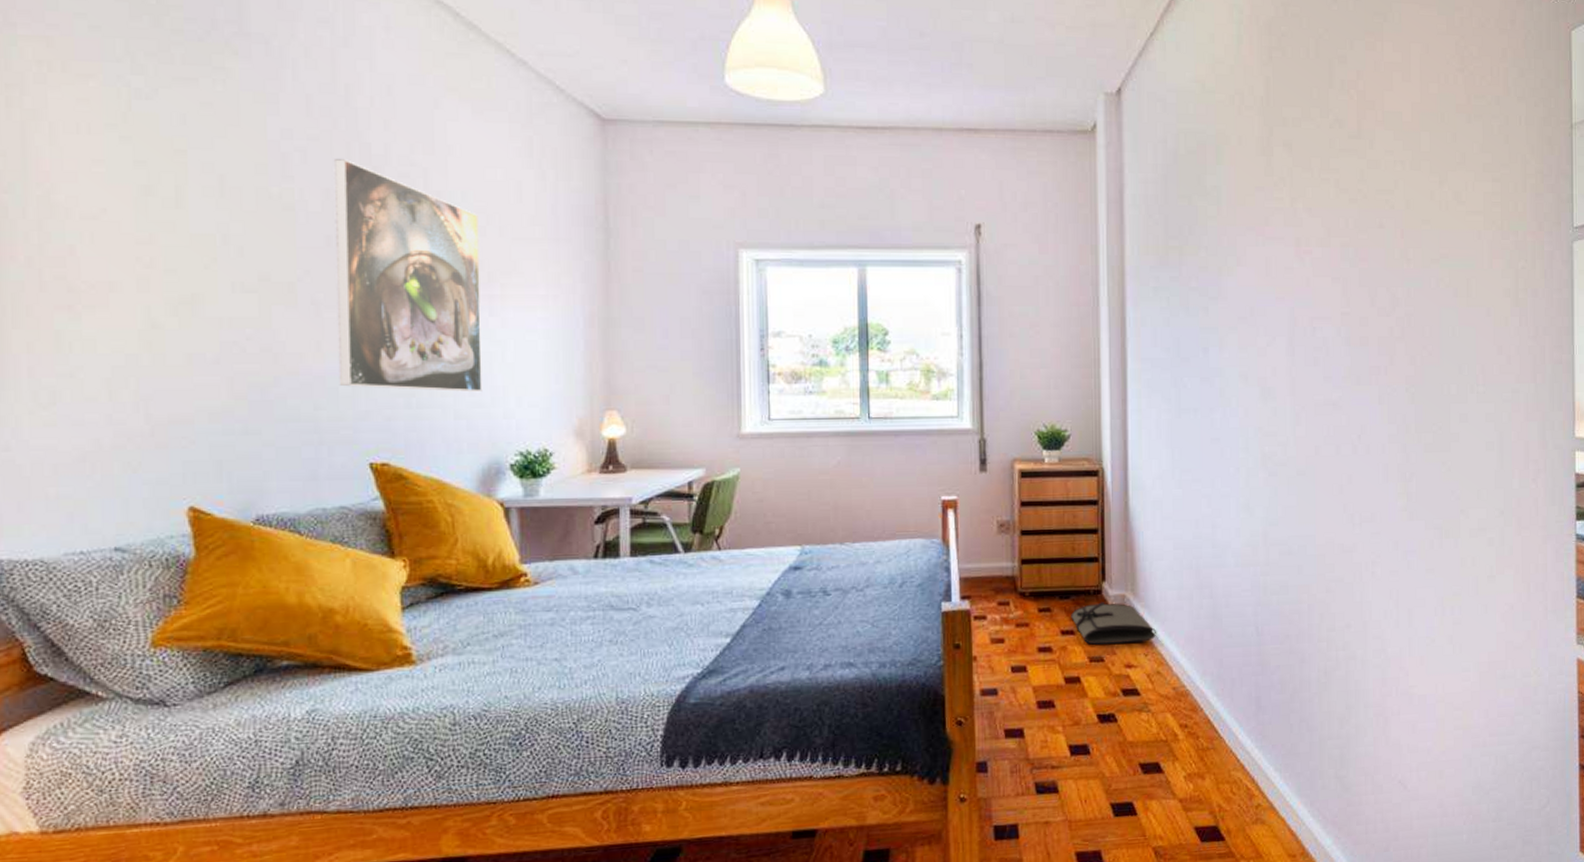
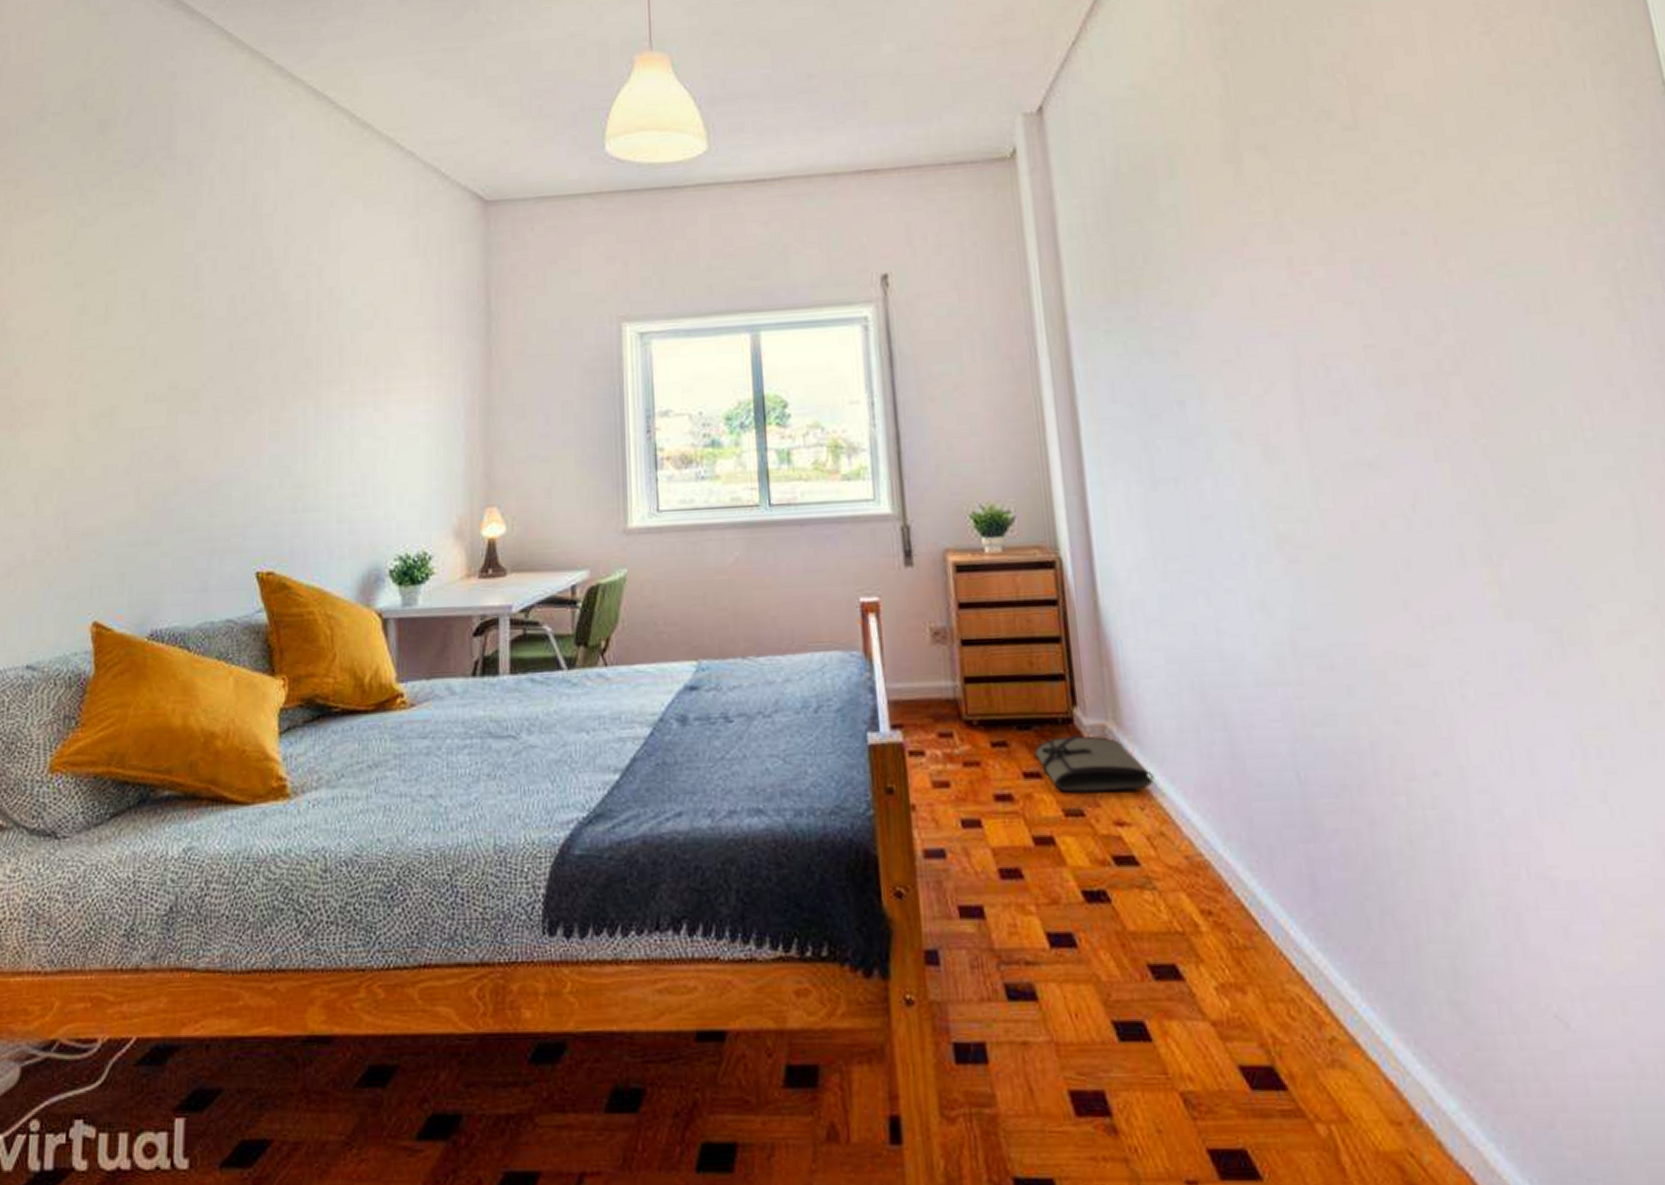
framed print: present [333,159,482,393] -> none [232,265,366,493]

